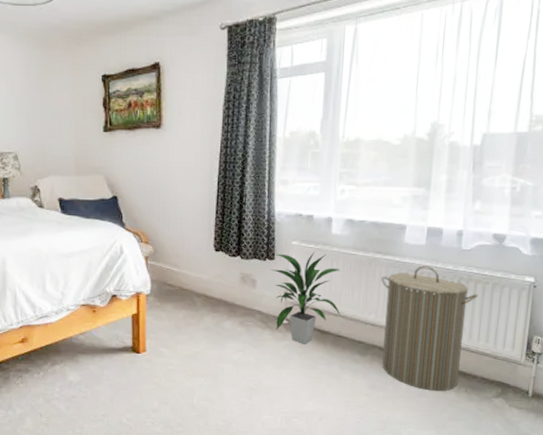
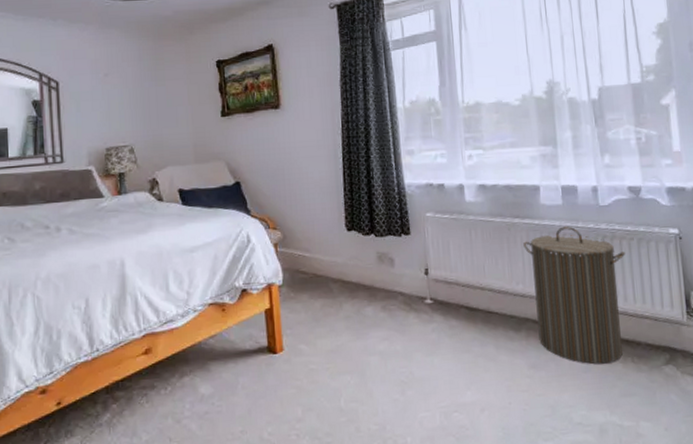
indoor plant: present [270,250,341,344] -> none [407,221,488,325]

